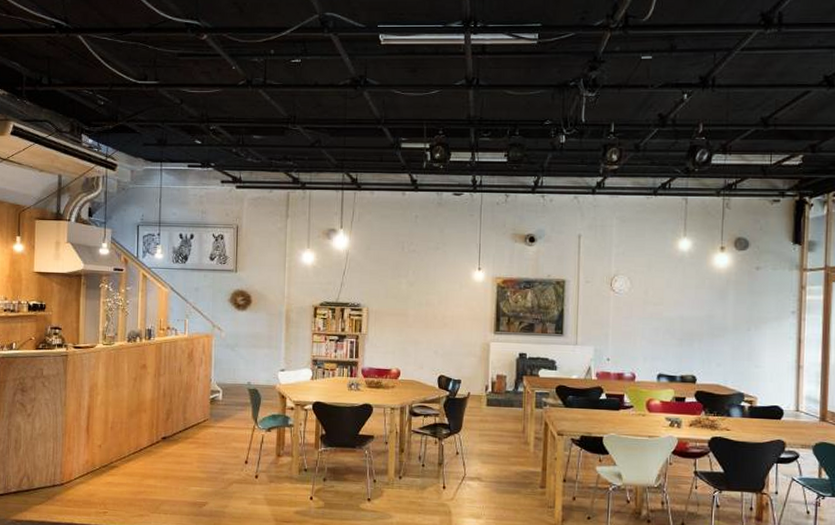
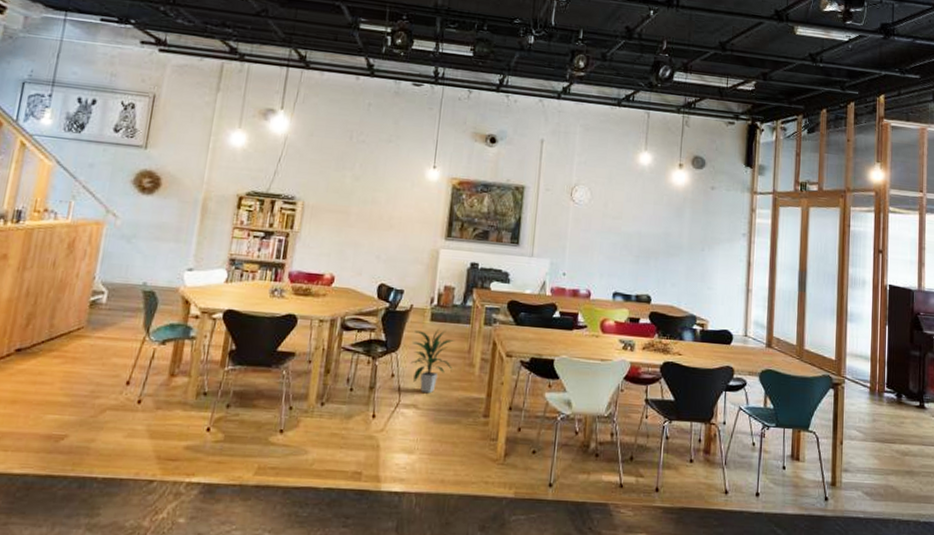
indoor plant: none [472,413,510,468] -> present [411,329,455,394]

